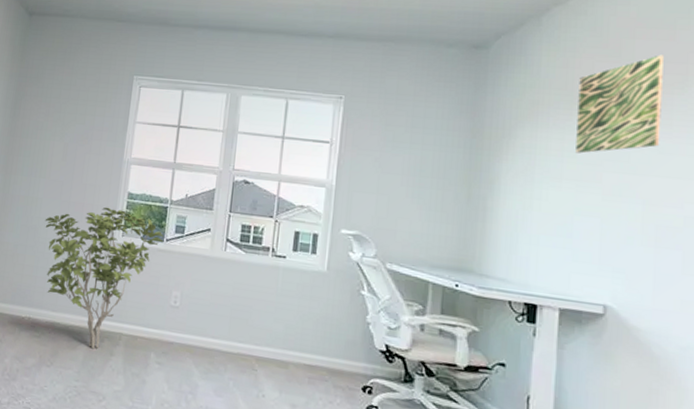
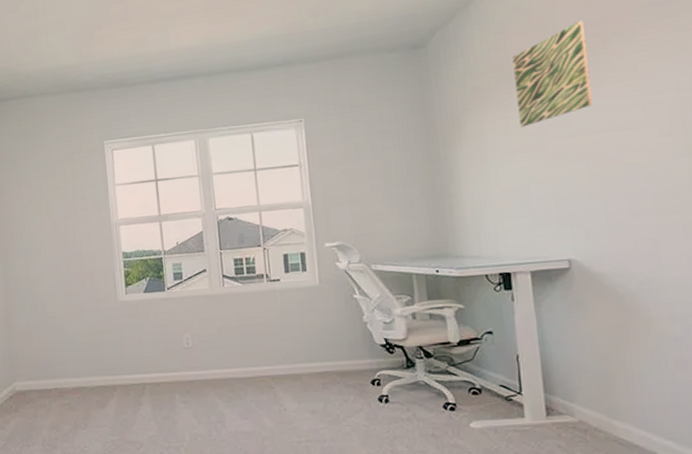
shrub: present [44,207,164,349] -> none [50,270,166,404]

